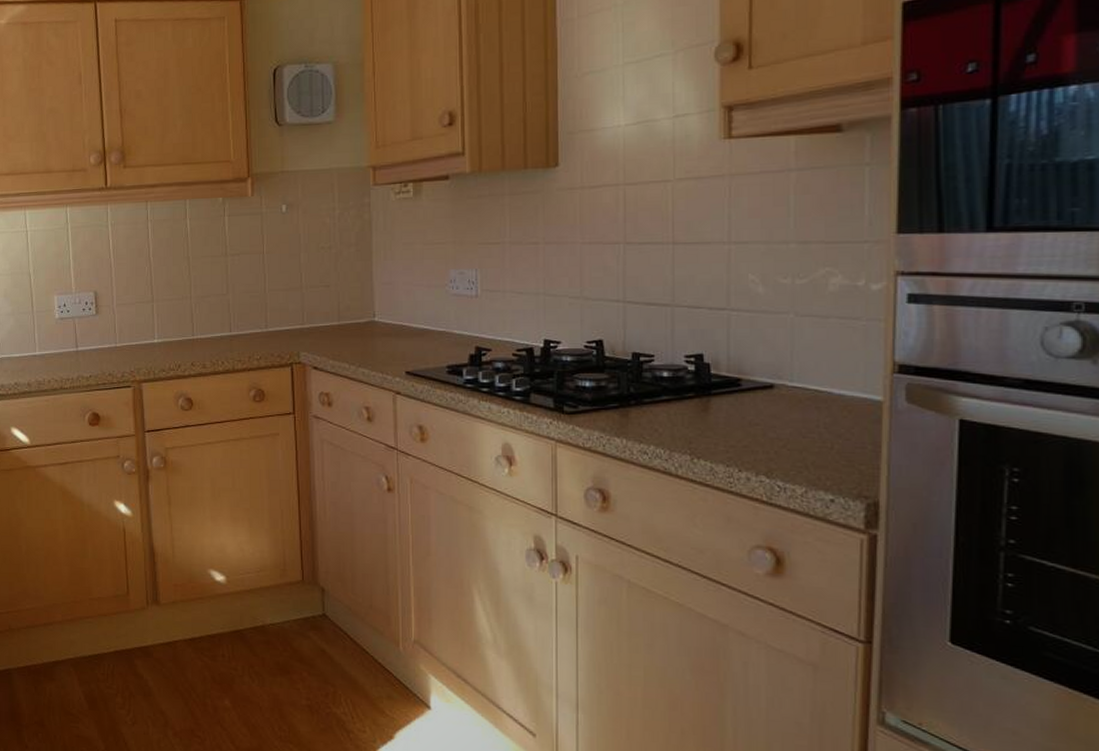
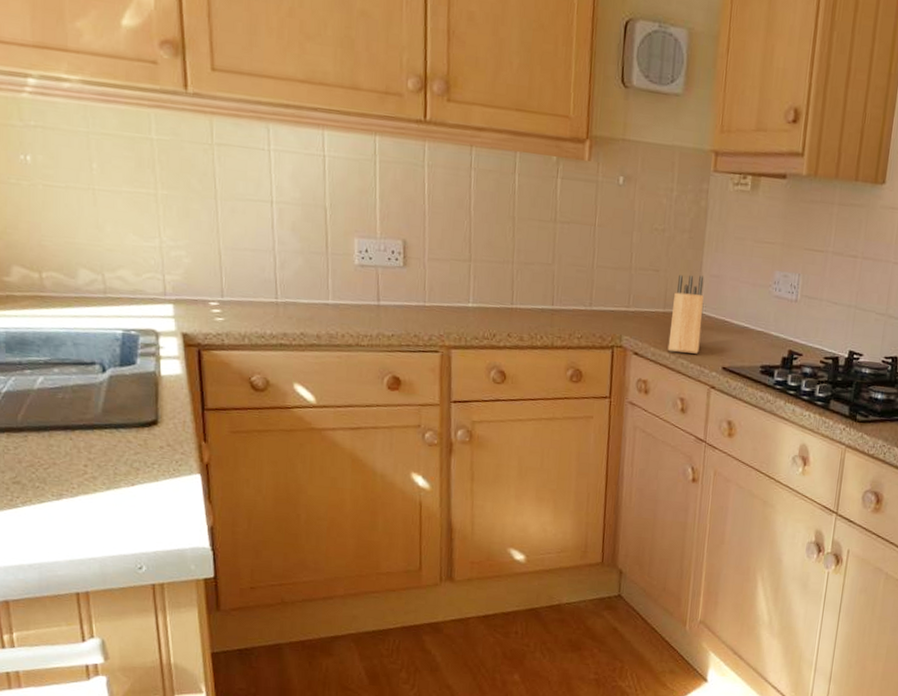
knife block: none [346,285,379,363] -> present [667,274,704,354]

